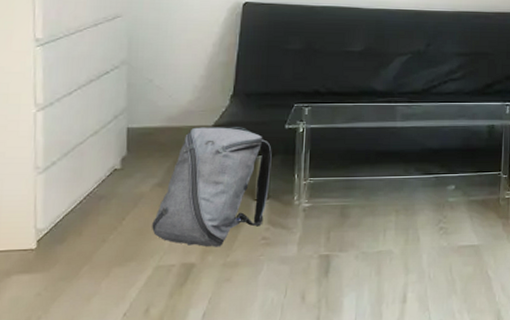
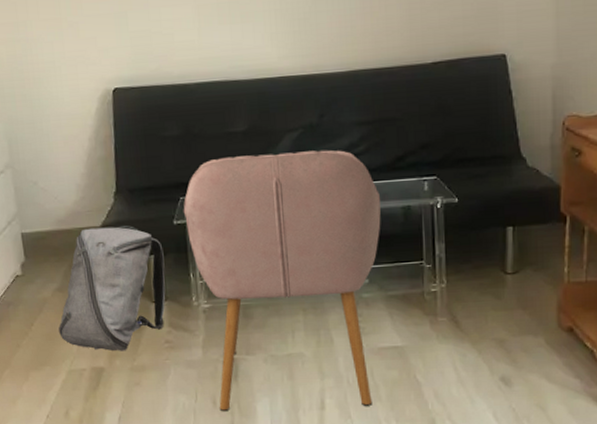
chair: none [296,72,470,306] -> present [183,150,381,411]

